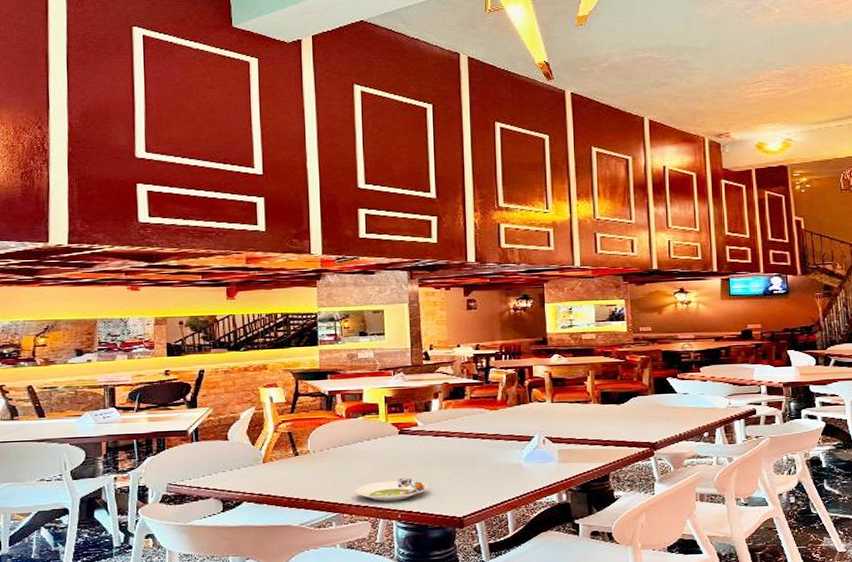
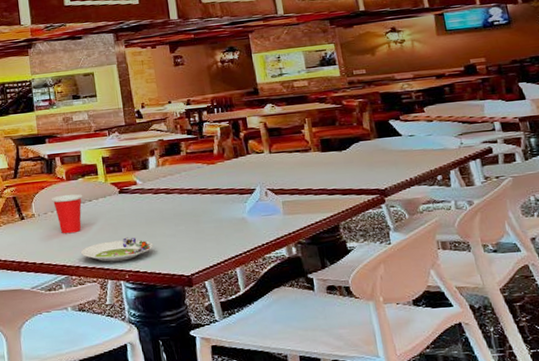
cup: none [328,432,362,472] -> present [51,193,83,234]

